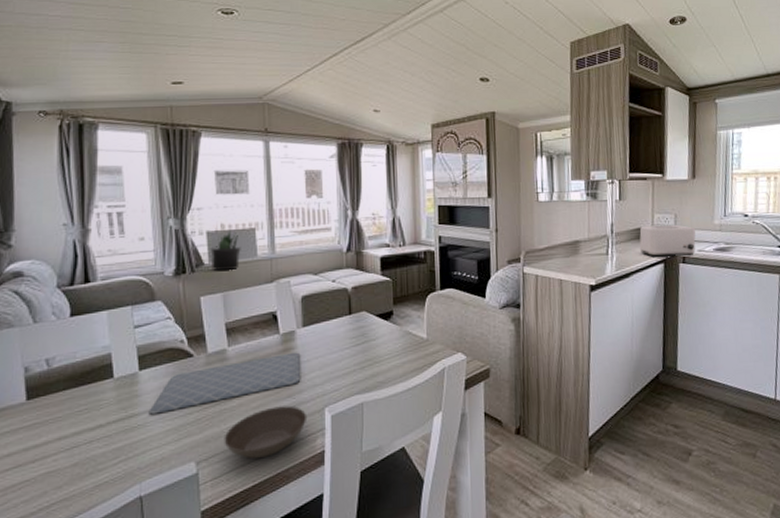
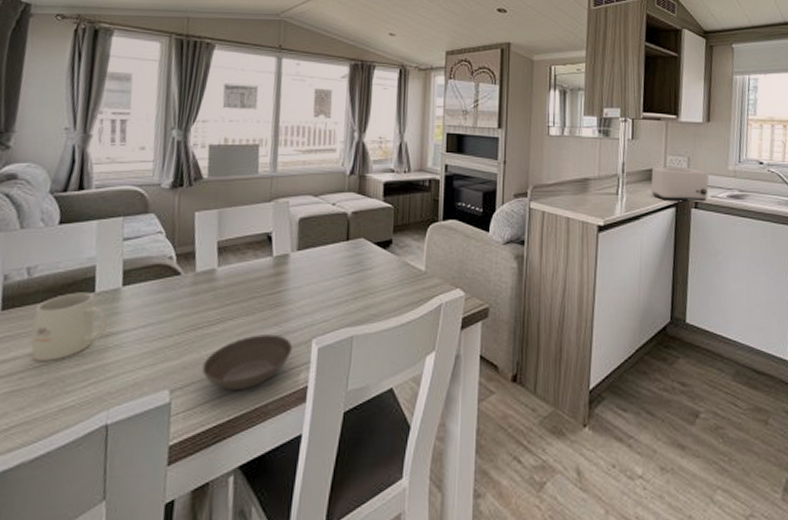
mug: none [58,378,128,444] -> present [31,292,107,361]
placemat: present [148,352,301,415] -> none [126,277,291,334]
planter: present [210,230,241,271] -> none [210,145,243,187]

